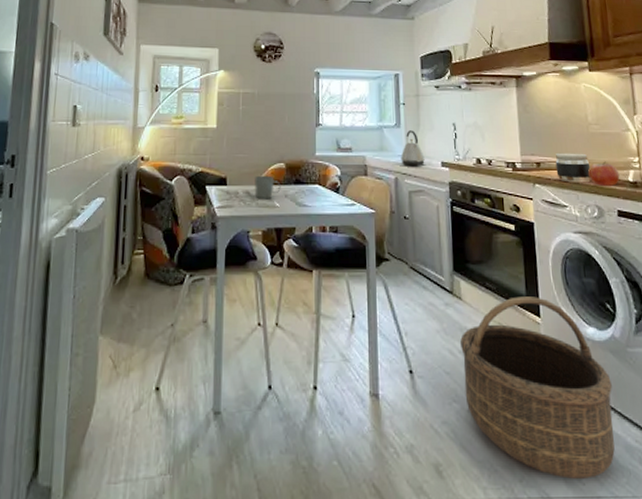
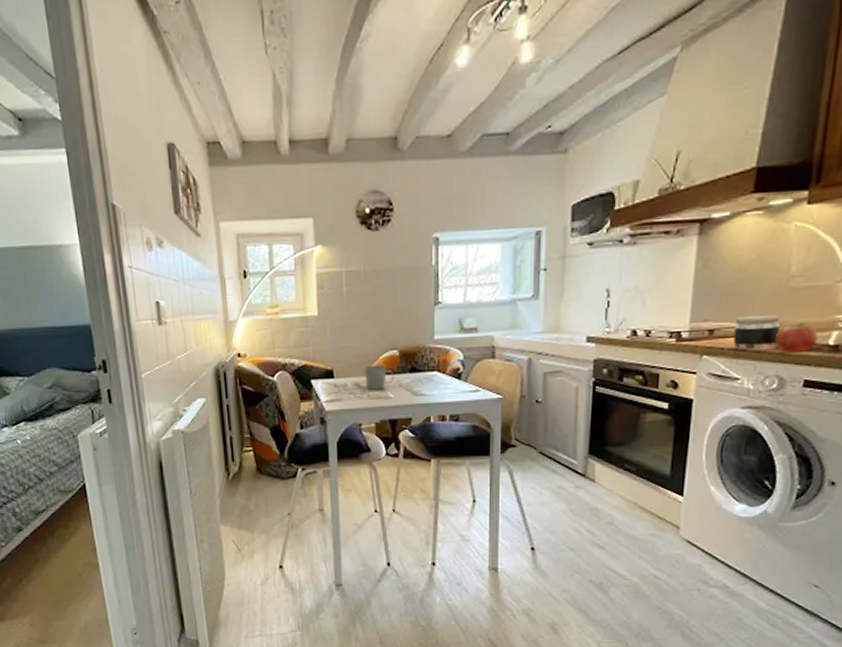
kettle: present [400,130,425,167] -> none [536,301,566,345]
basket: present [460,296,615,479] -> none [588,476,753,635]

